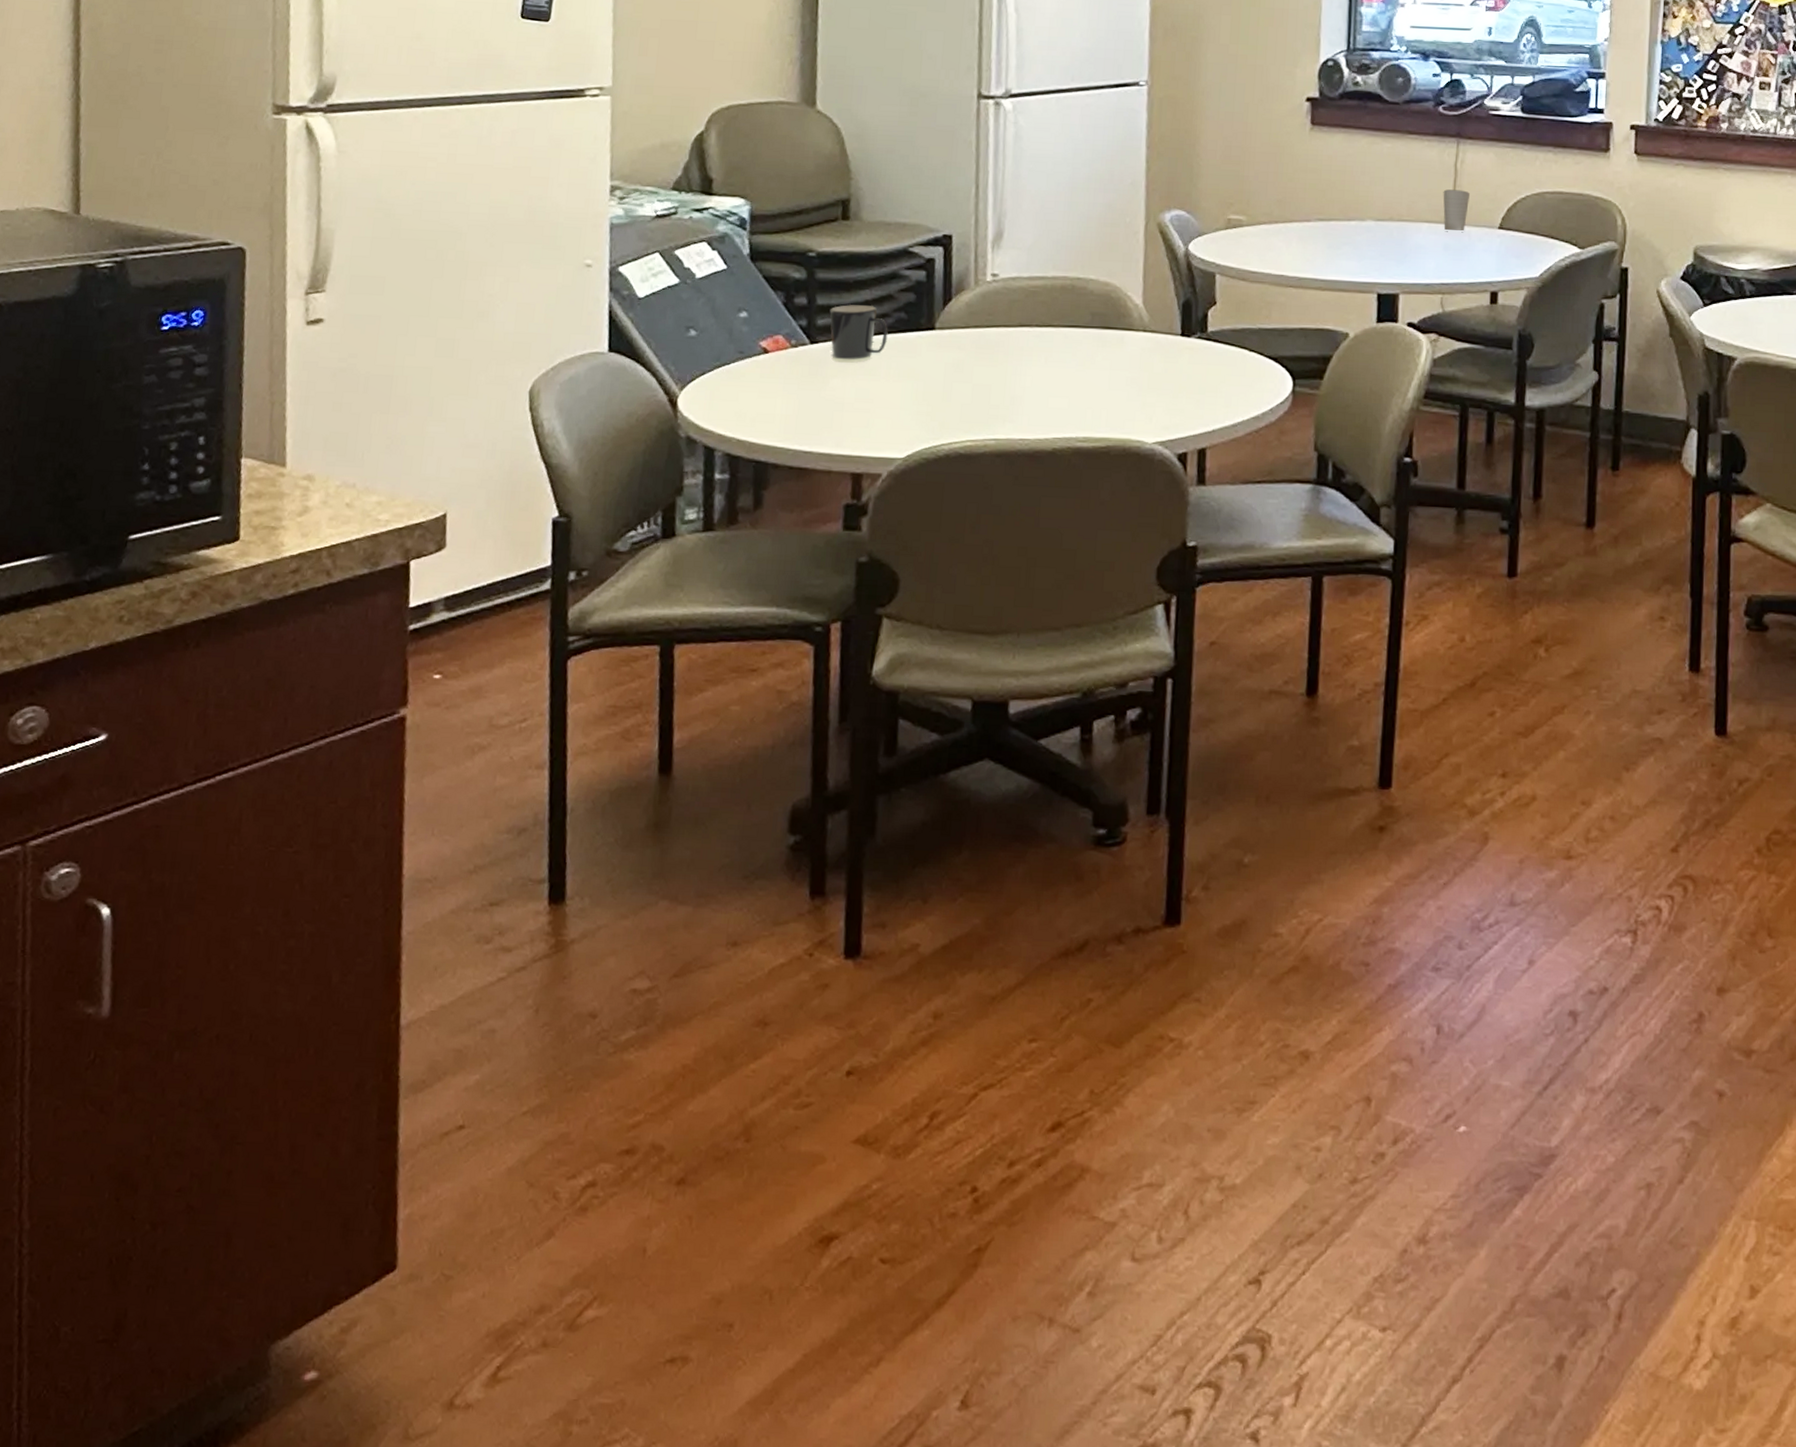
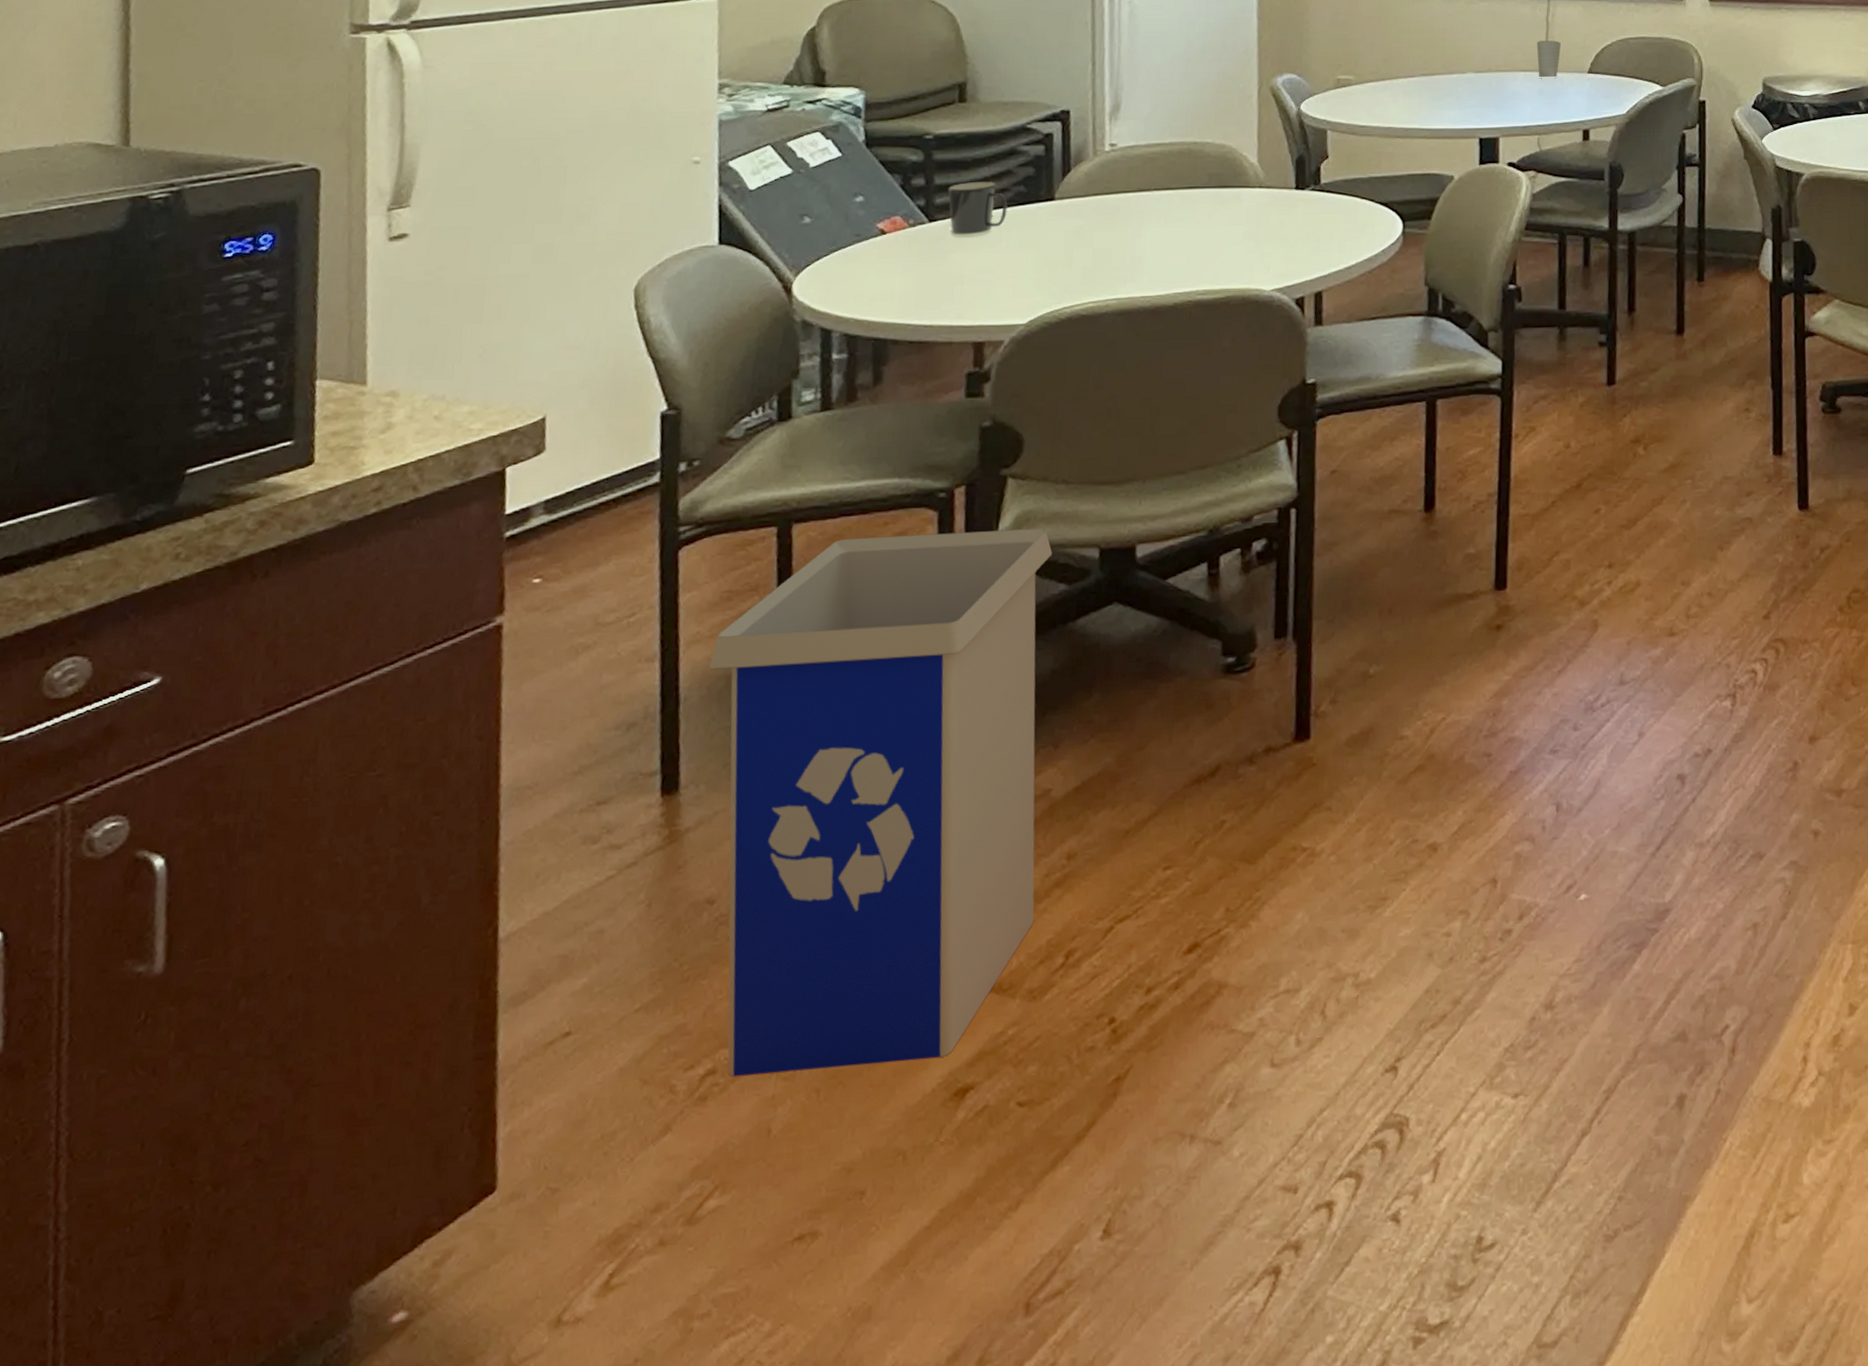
recycling bin: none [595,664,926,1202] -> present [709,528,1053,1077]

